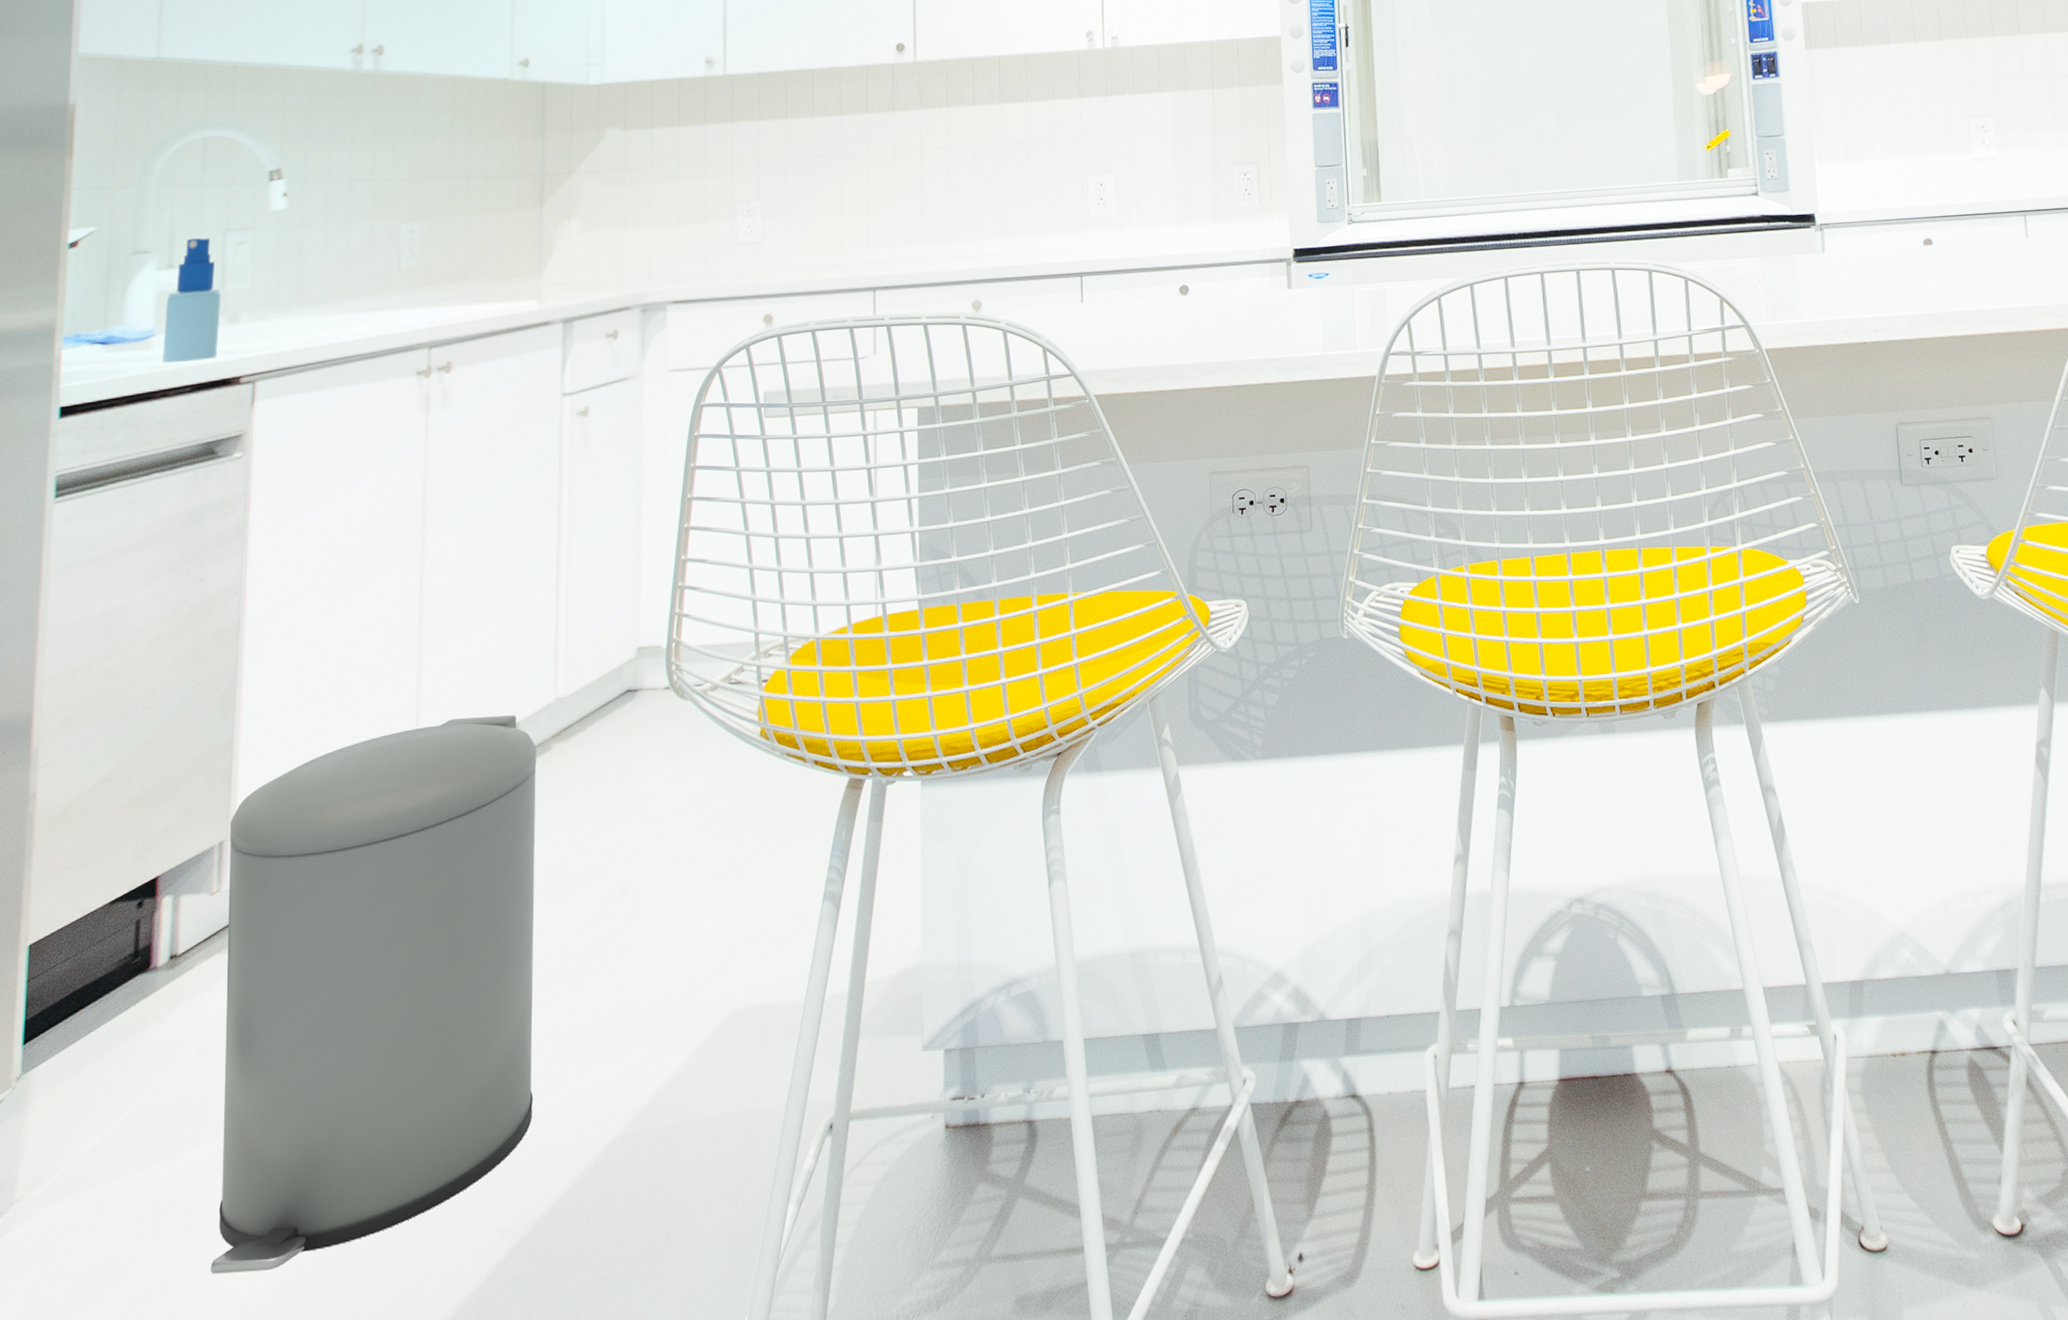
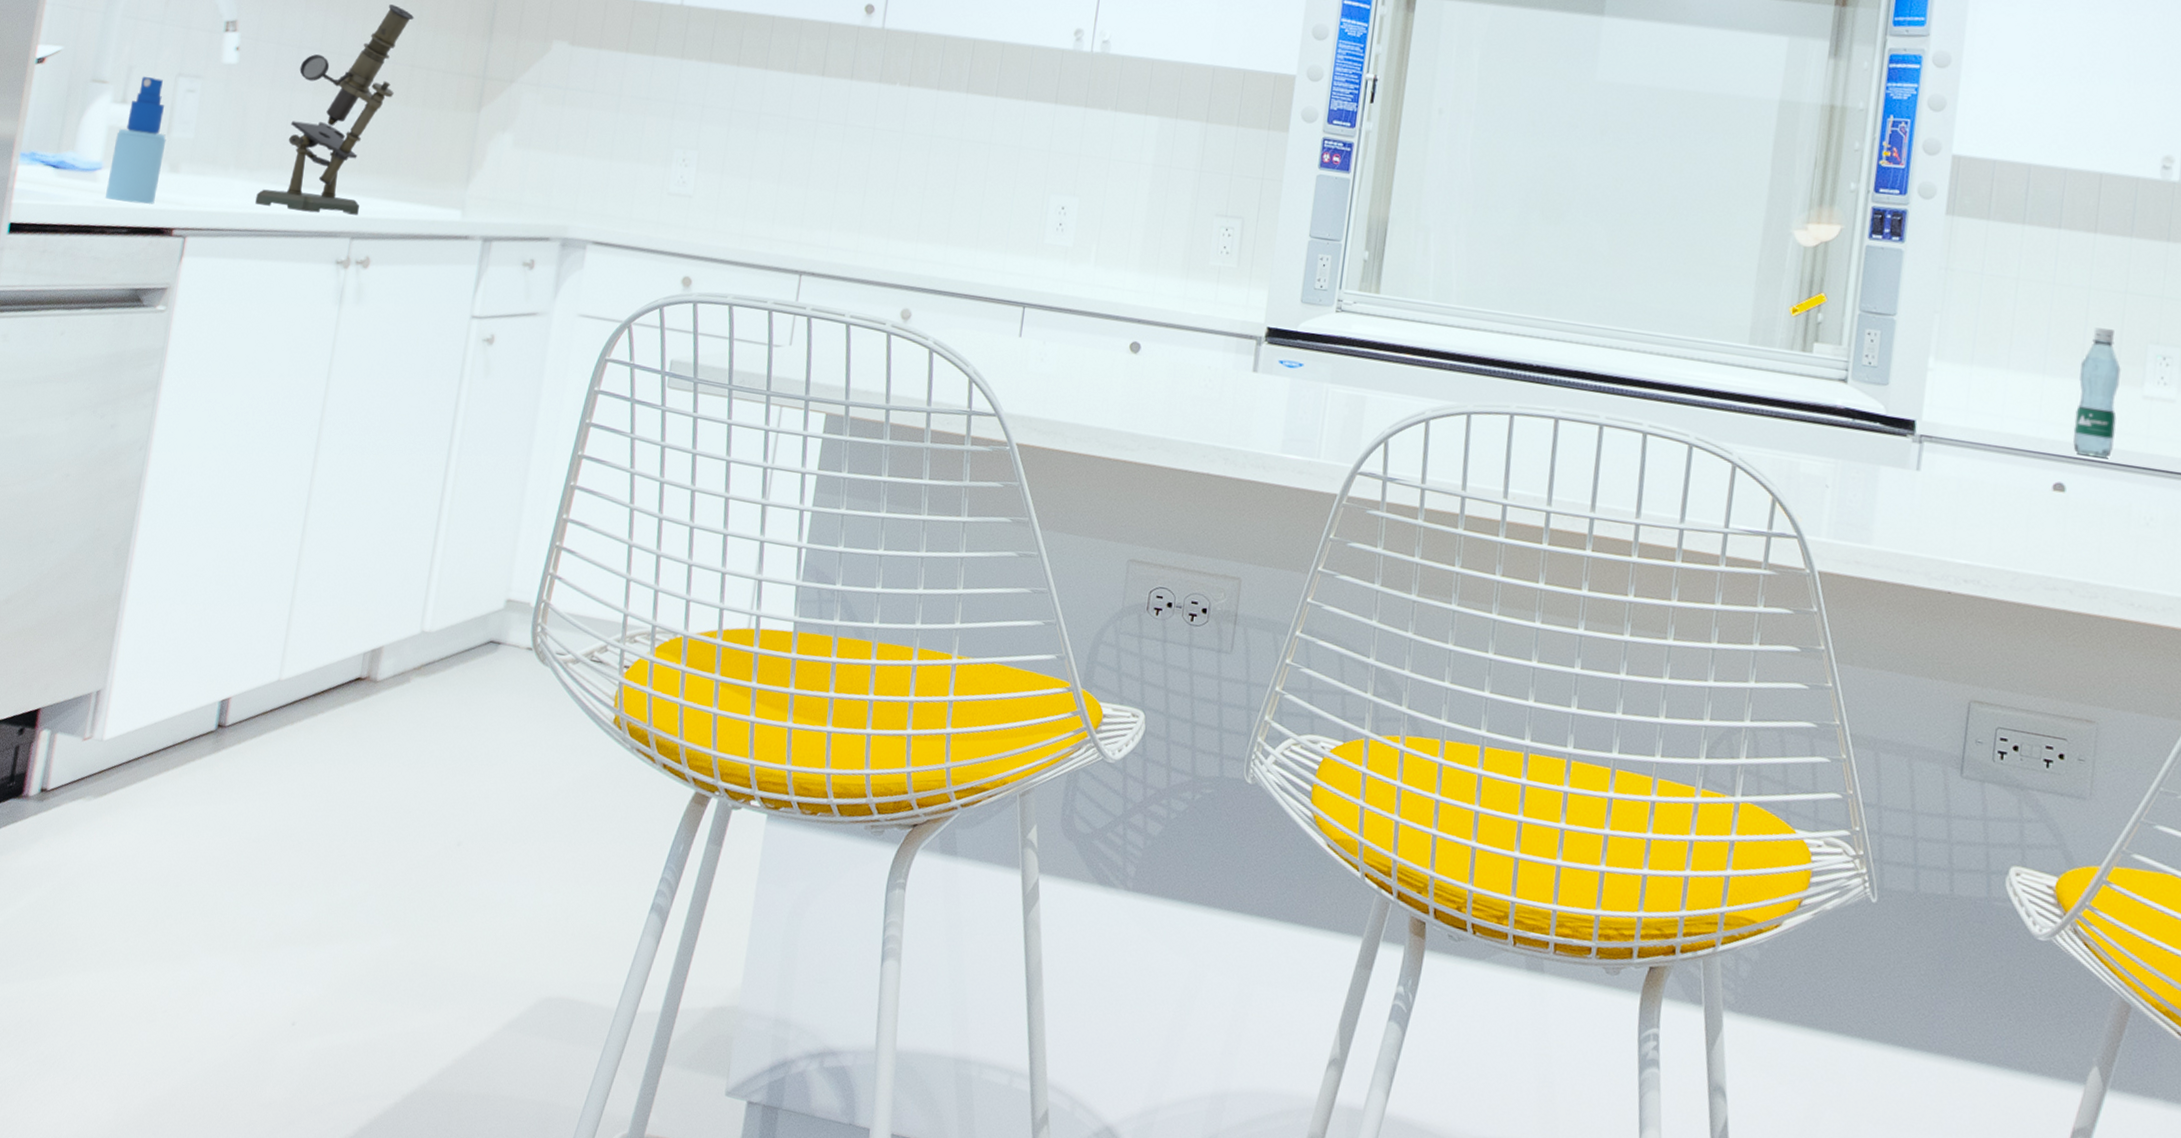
pedal bin: present [210,715,537,1274] -> none [39,625,397,1117]
microscope: none [324,125,464,336] -> present [255,4,414,216]
bottle: none [1925,113,1960,214] -> present [2073,327,2121,459]

